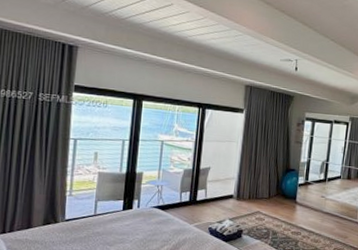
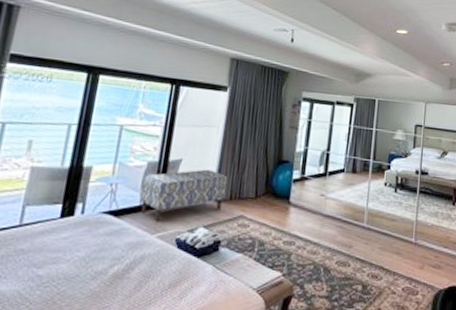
bench: none [180,175,246,215] -> present [140,169,228,222]

